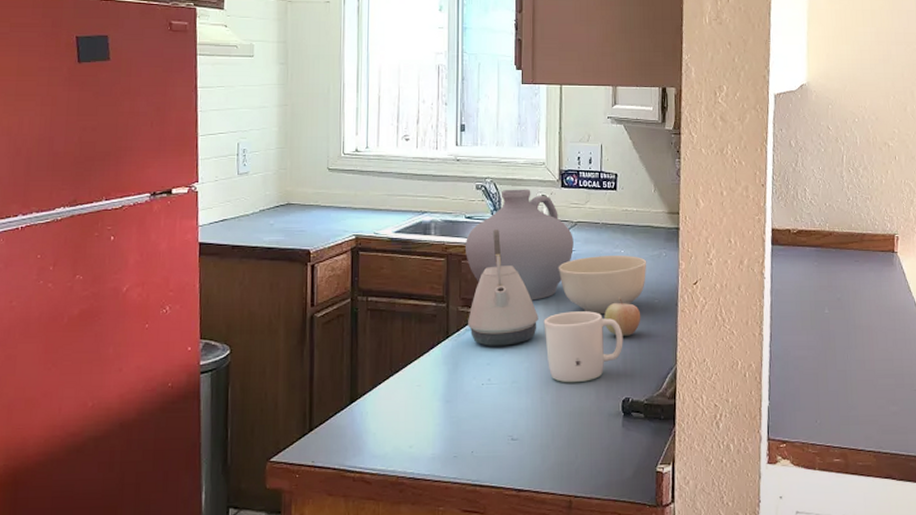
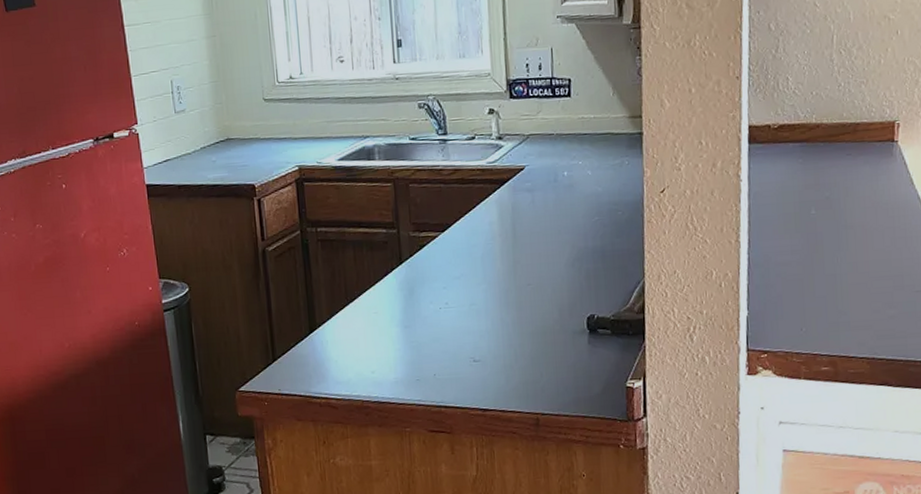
ceramic jug: present [466,189,574,301] -> none [412,103,527,221]
kettle: present [468,230,538,347] -> none [420,149,494,270]
mug: present [543,311,623,383] -> none [499,228,586,303]
bowl: present [558,256,647,315] -> none [511,166,608,231]
fruit: present [604,297,641,336] -> none [563,211,604,252]

